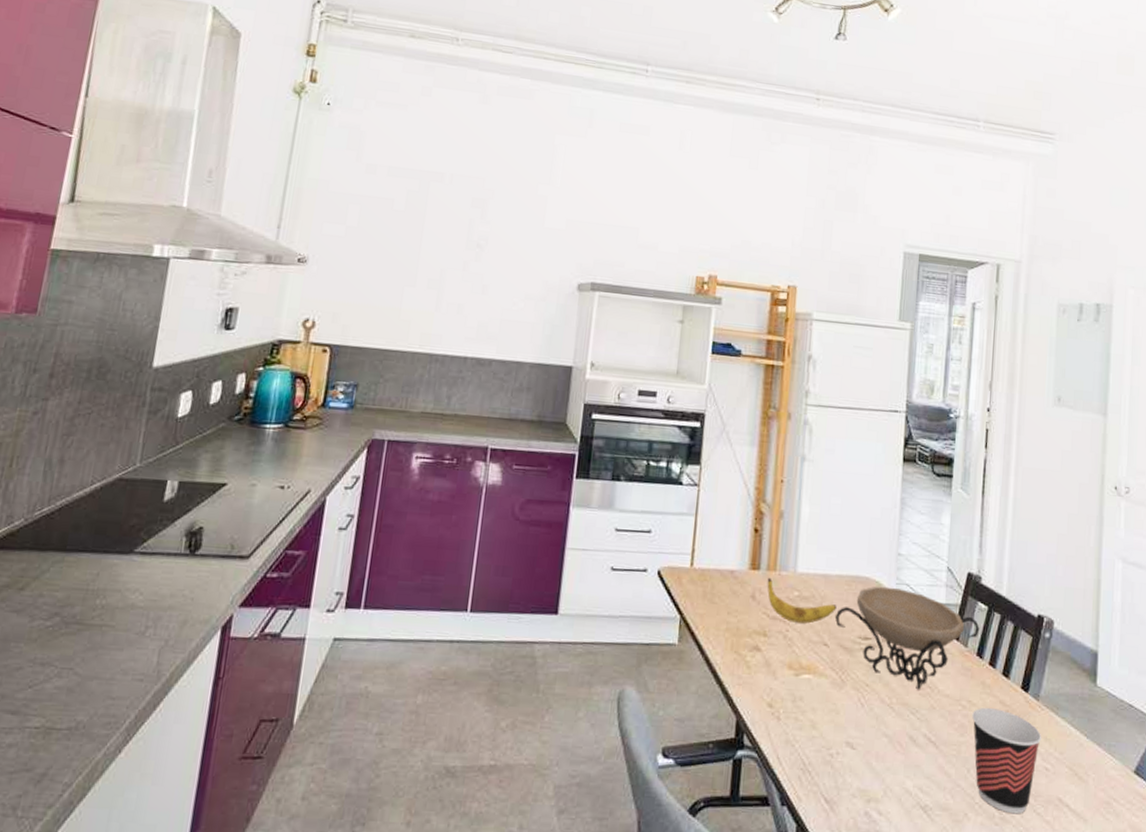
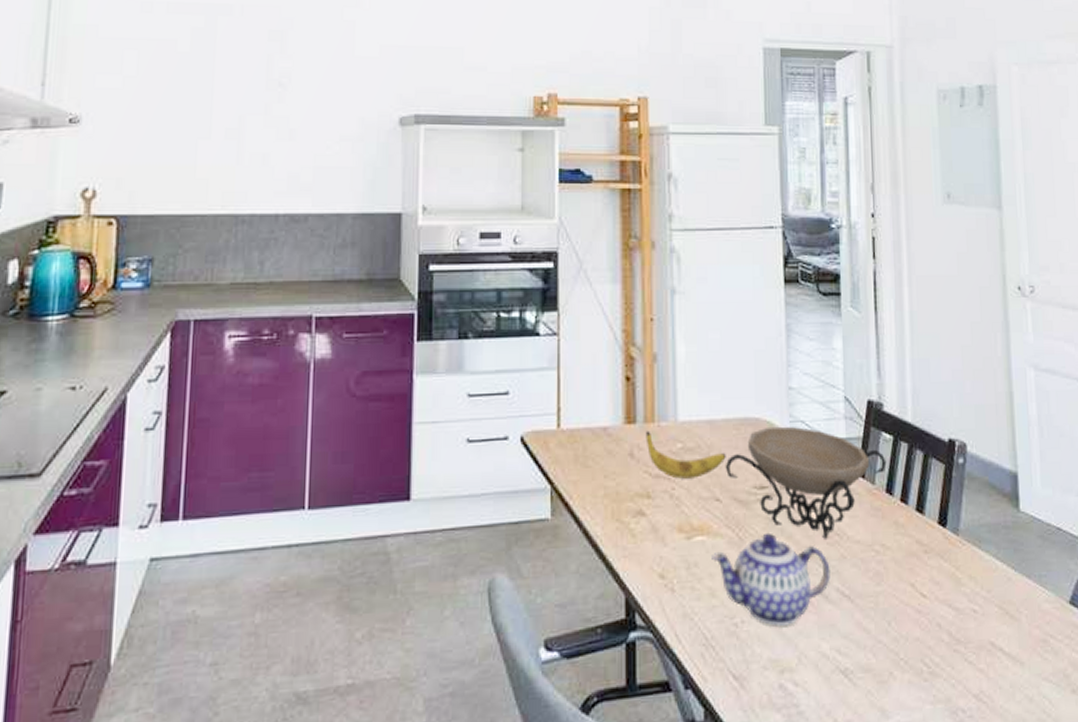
teapot: none [815,678,920,762] -> present [711,532,830,628]
cup: present [972,707,1042,814] -> none [887,549,966,667]

